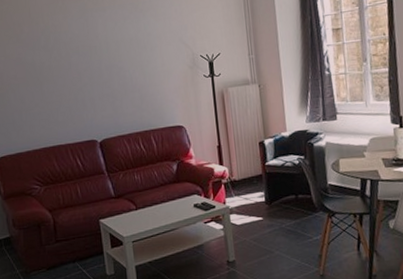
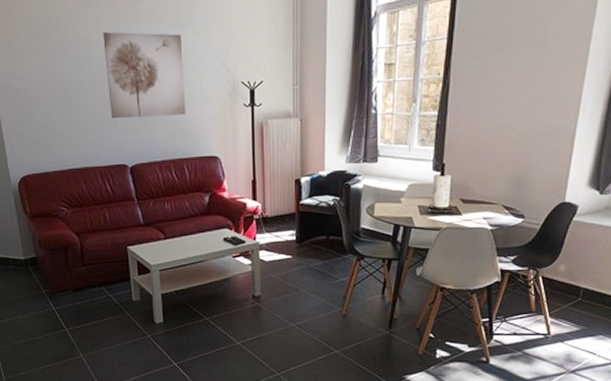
wall art: none [70,17,150,98] -> present [103,32,186,118]

